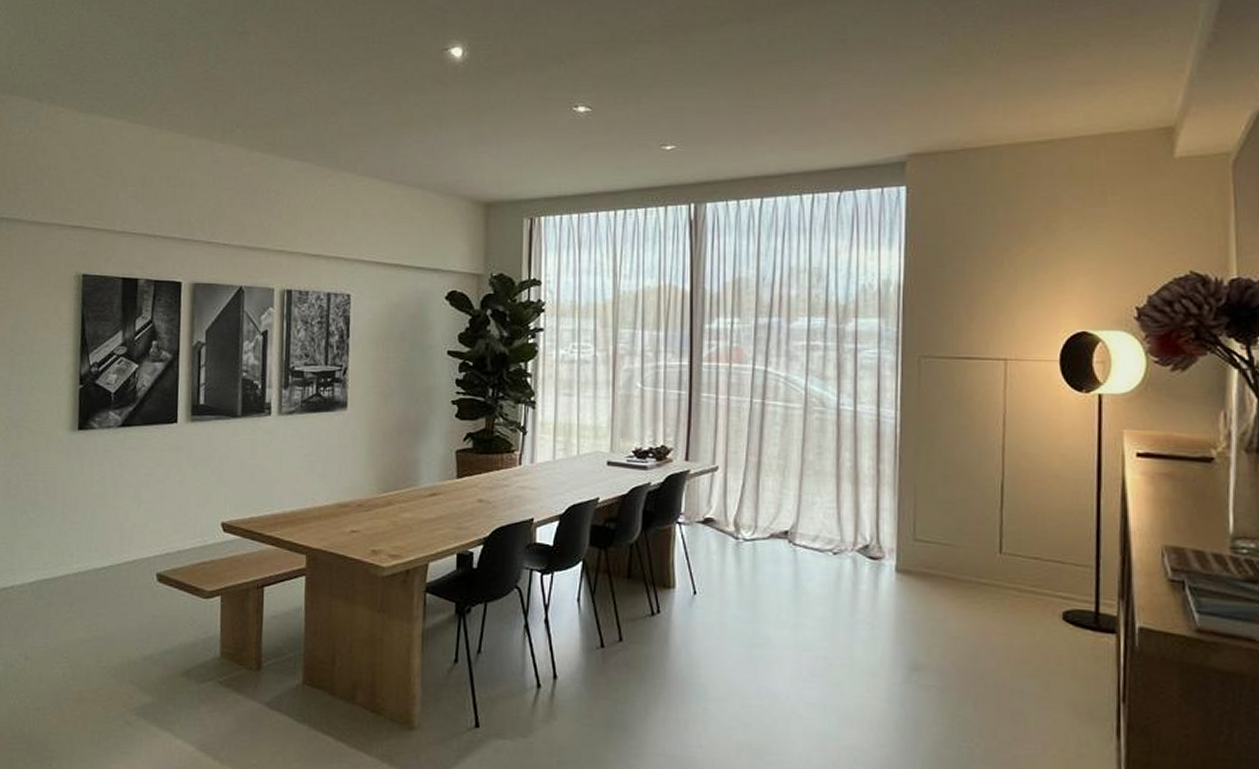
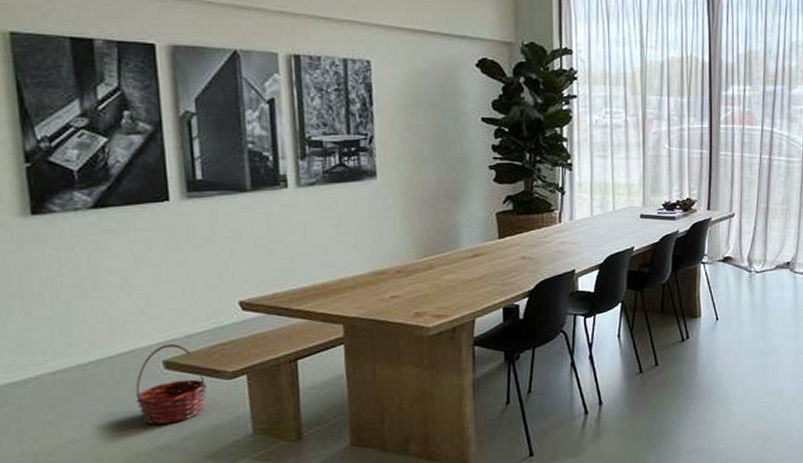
basket: none [133,558,188,635] -> present [135,344,207,425]

